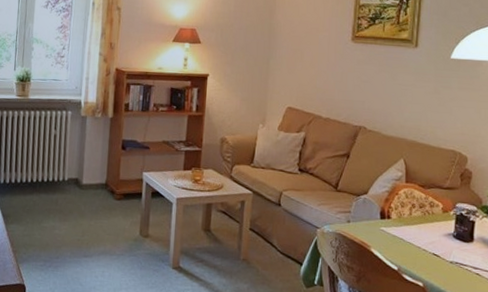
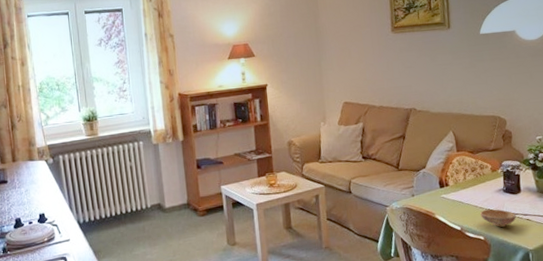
bowl: none [423,253,464,277] -> present [480,209,516,227]

